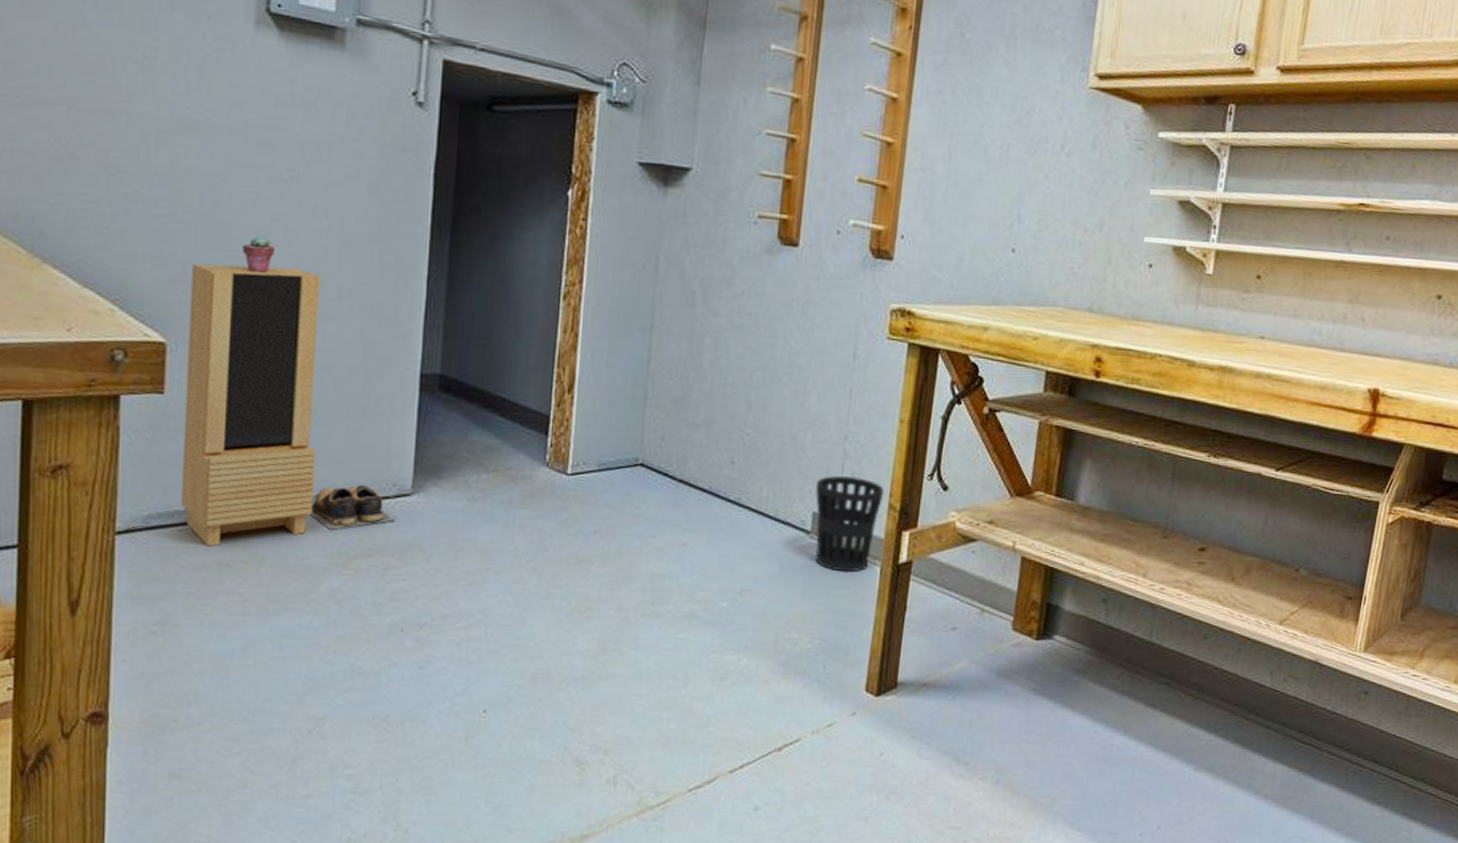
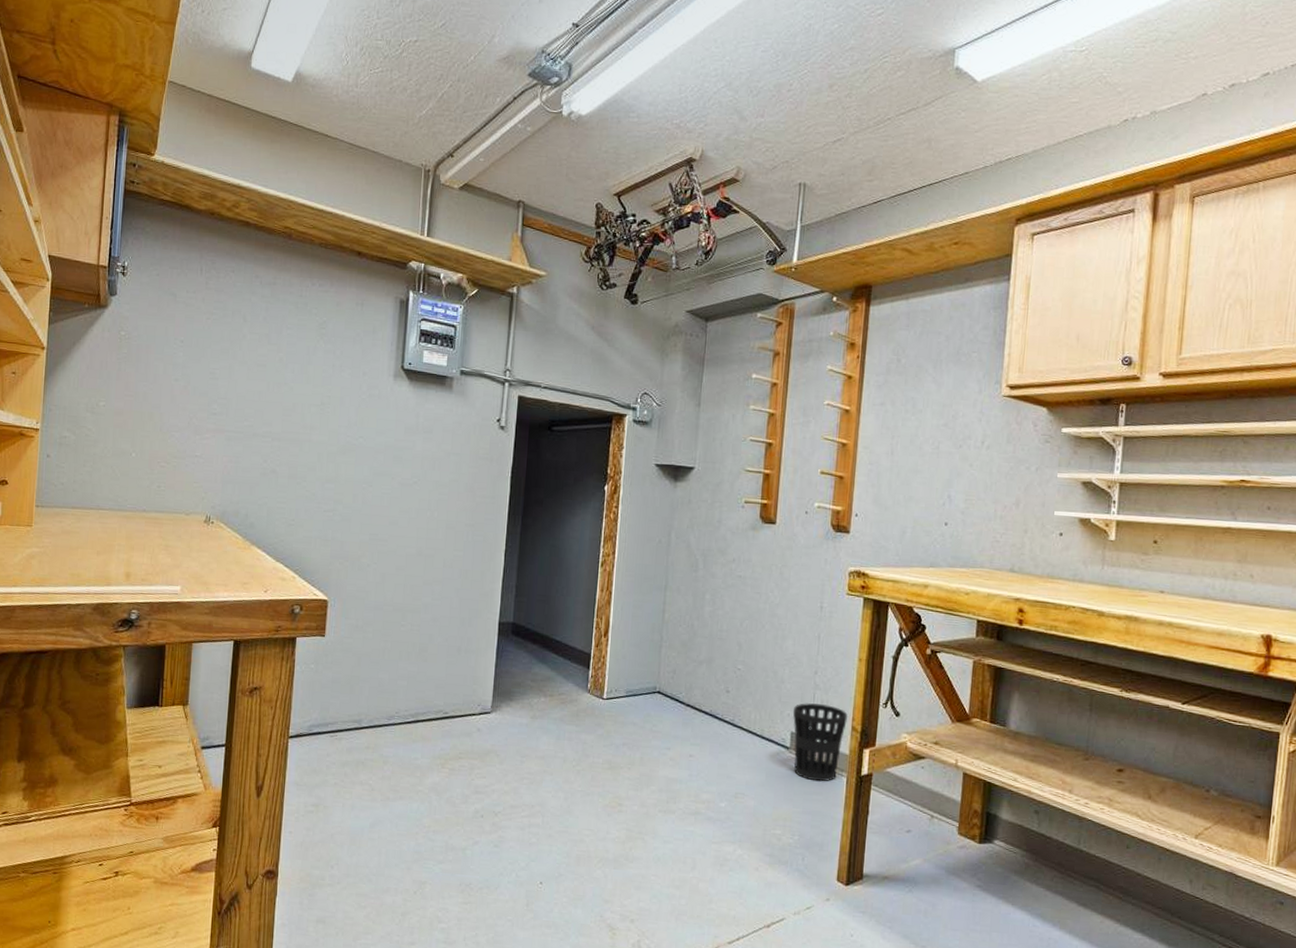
storage cabinet: present [181,263,321,547] -> none [333,543,432,749]
potted succulent: present [242,235,276,273] -> none [380,523,402,550]
shoes: present [311,484,396,530] -> none [420,704,480,738]

